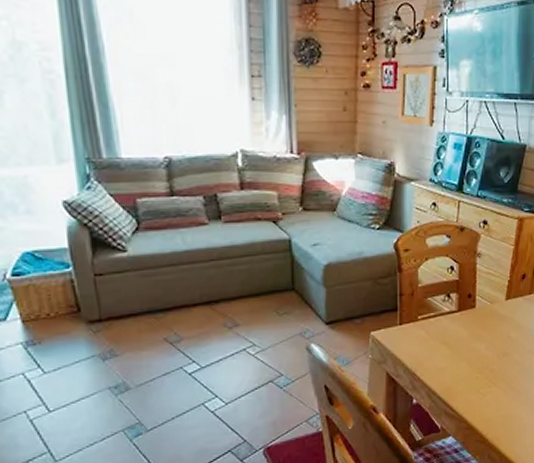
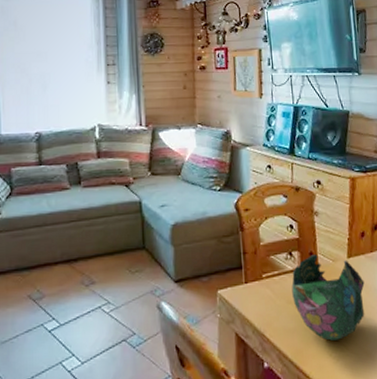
decorative bowl: none [447,295,519,378] -> present [291,253,365,341]

